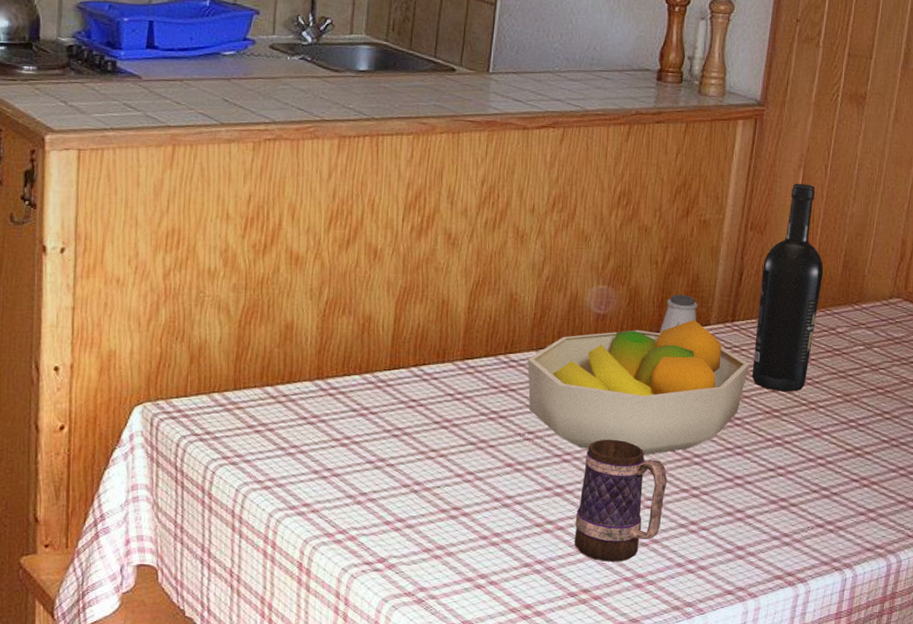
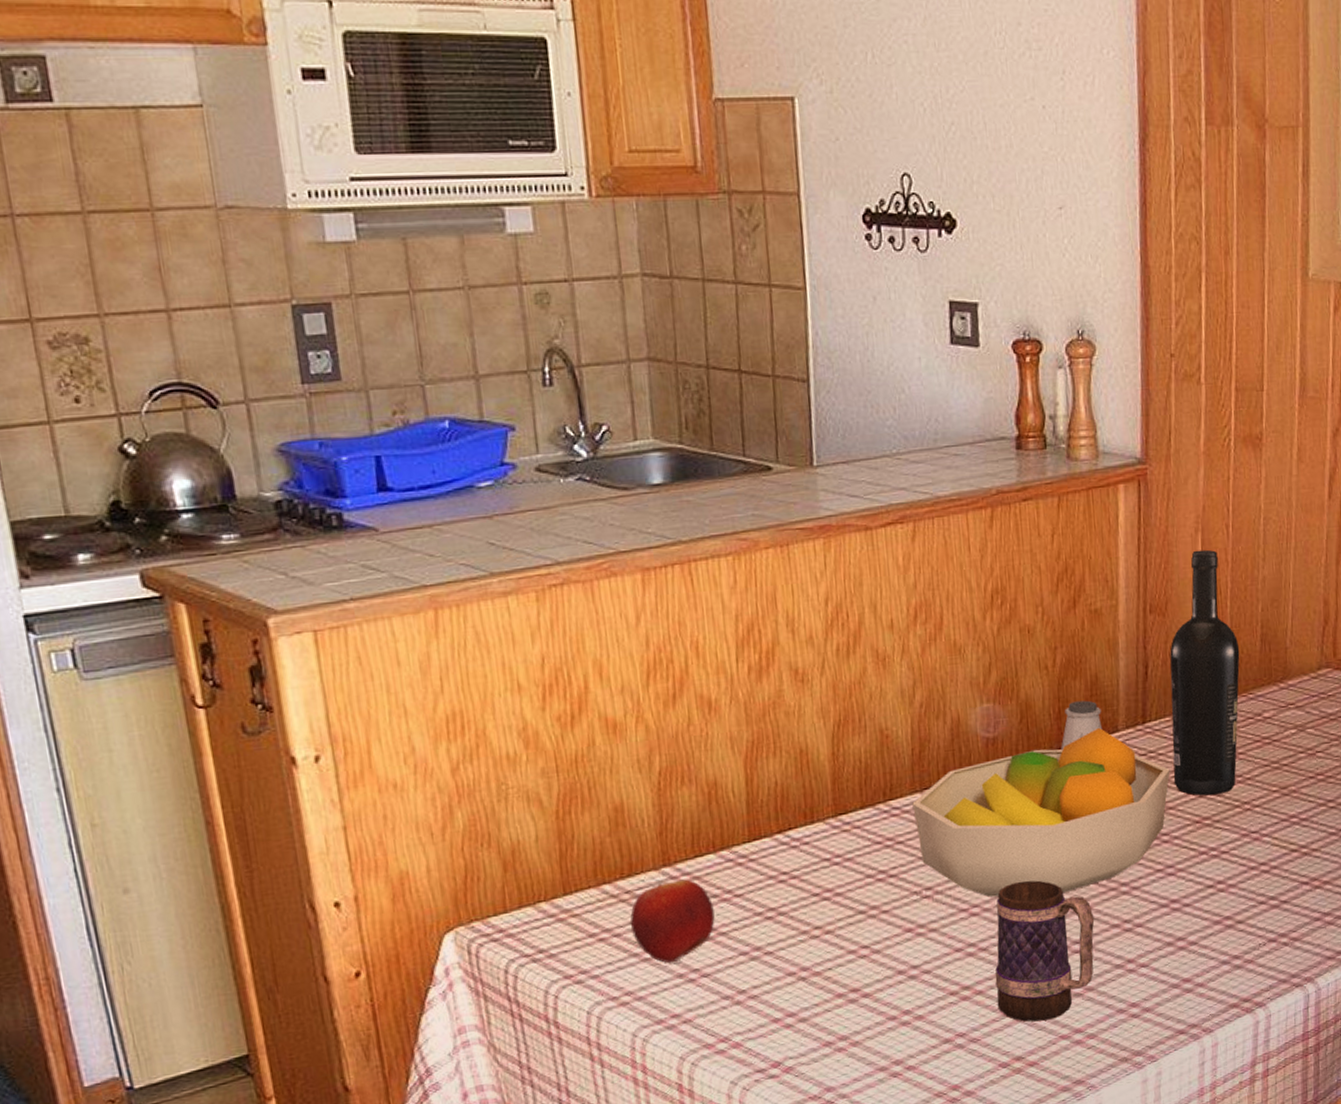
fruit: none [283,392,352,459] -> present [630,879,715,963]

